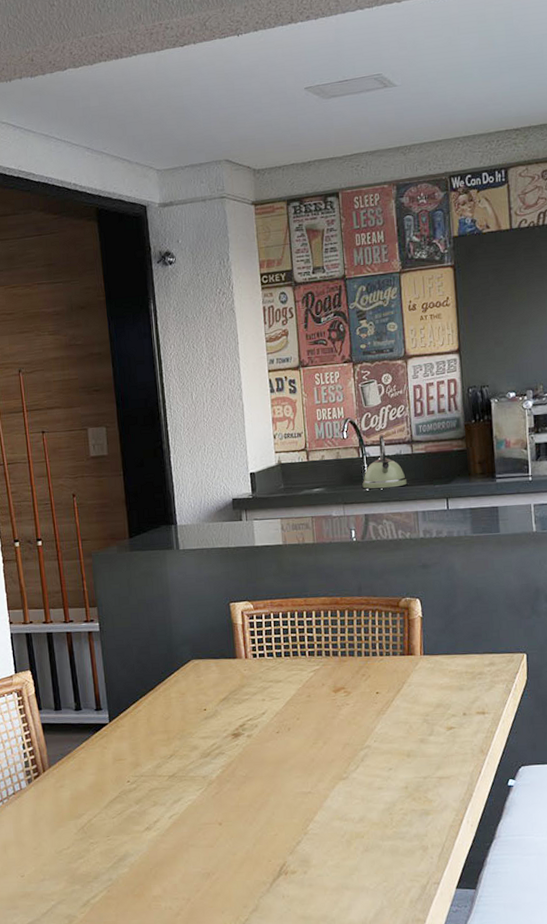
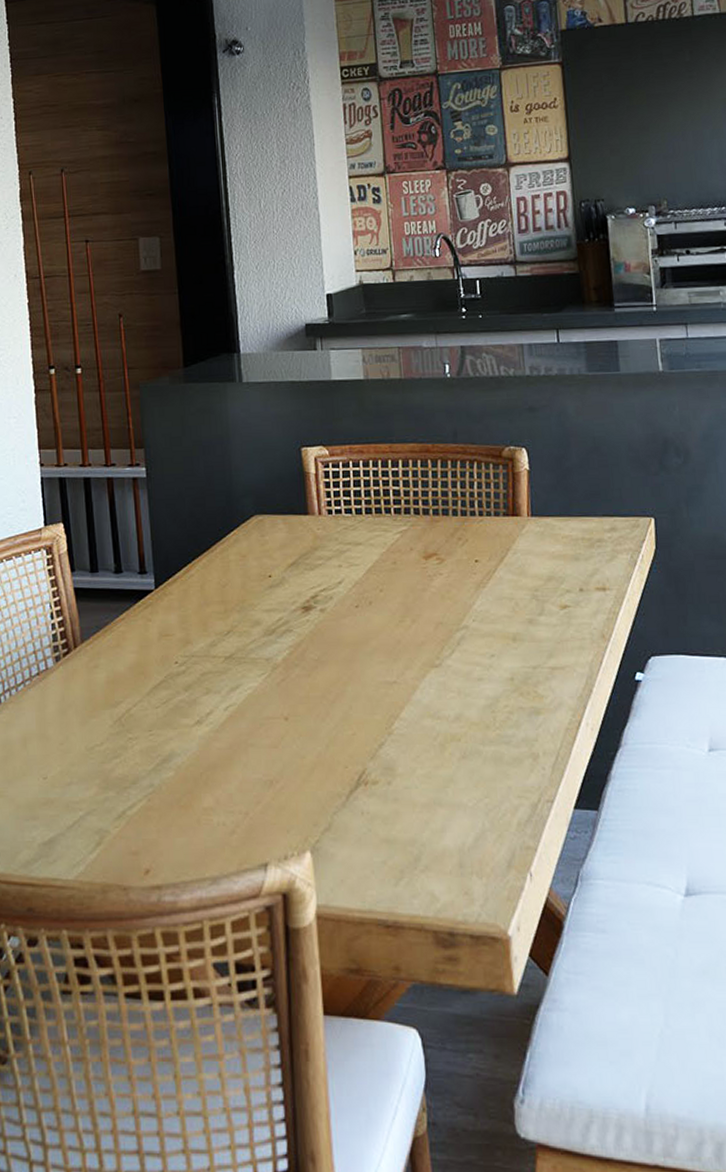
kettle: present [361,435,408,490] -> none [456,254,511,317]

